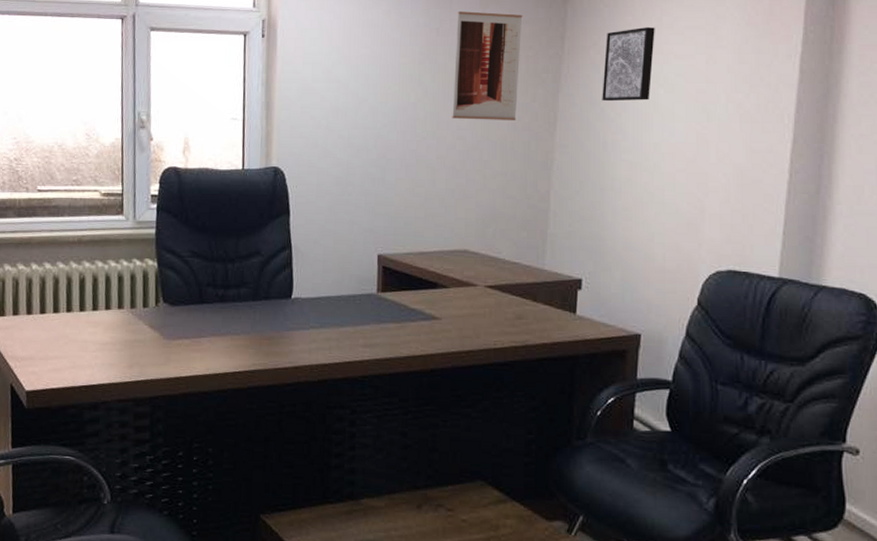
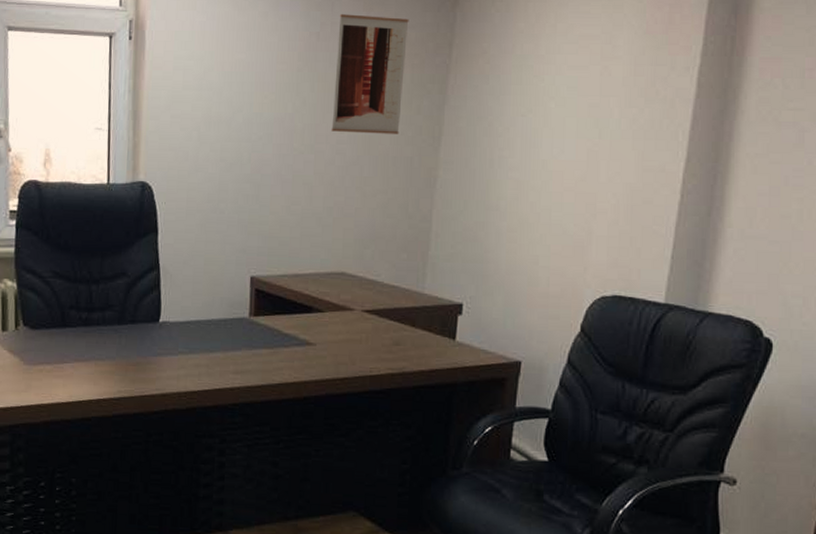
wall art: present [602,27,655,102] -> none [490,35,548,115]

